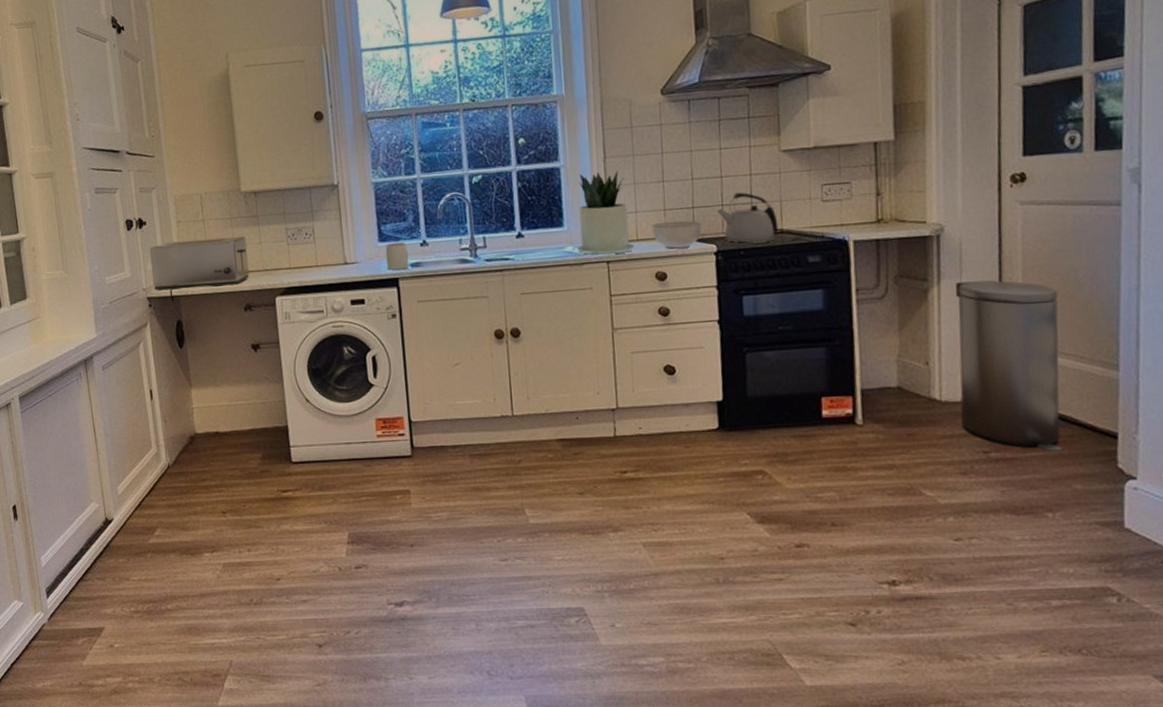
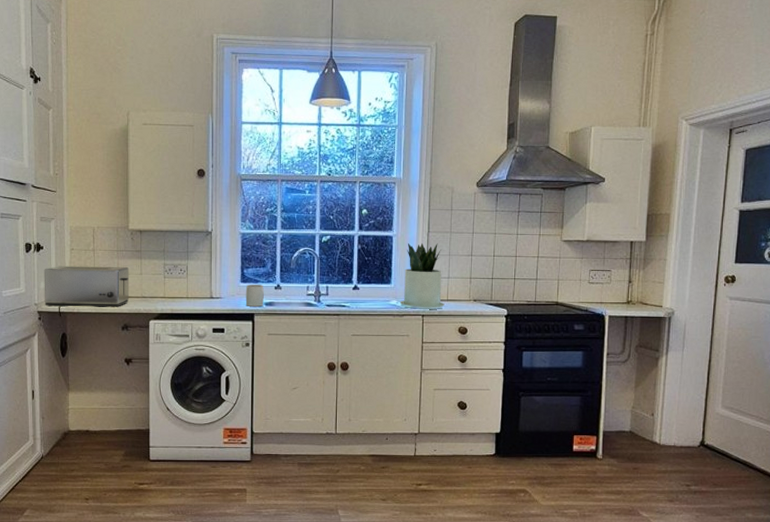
bowl: present [652,221,701,249] -> none [459,288,497,310]
kettle: present [716,192,779,244] -> none [510,269,555,311]
pedal bin: present [955,280,1062,452] -> none [672,355,750,489]

